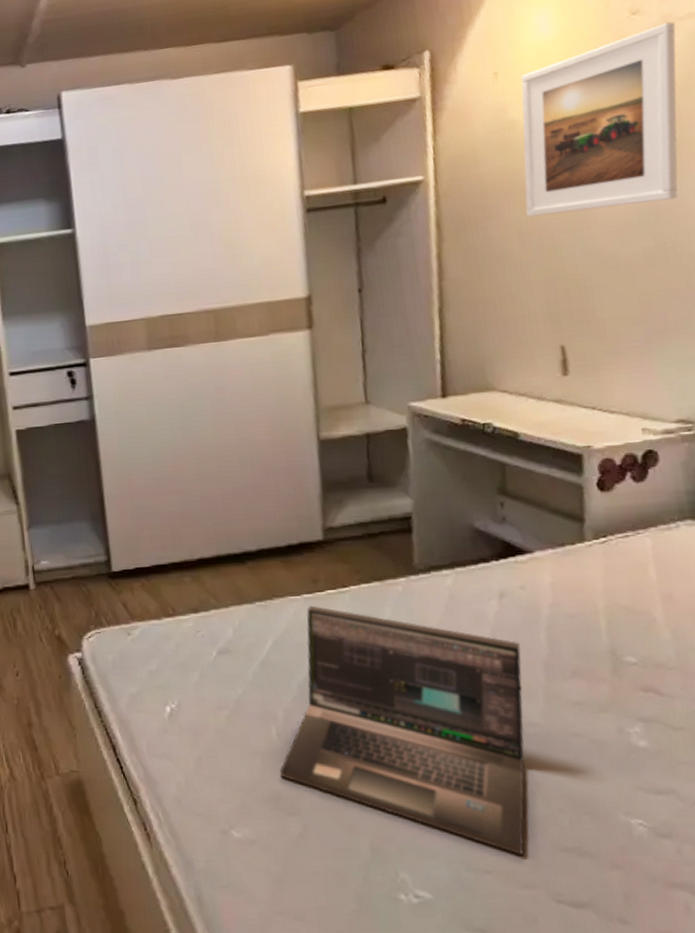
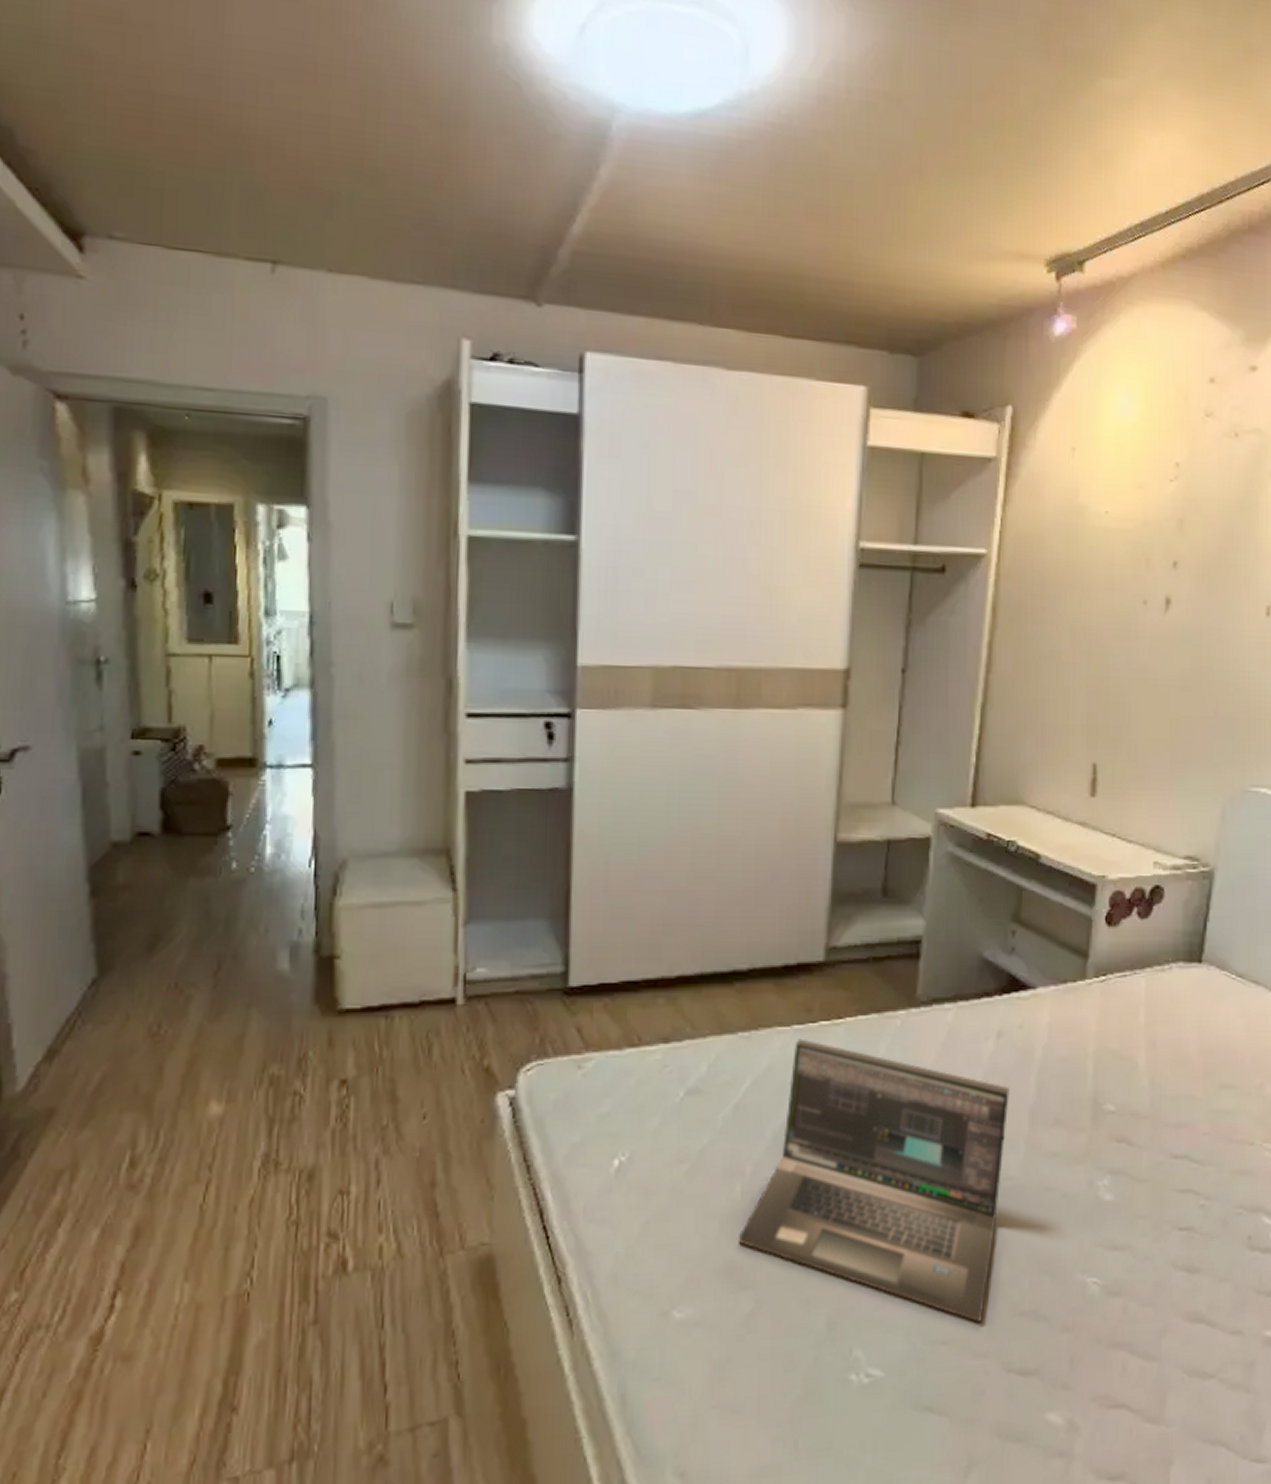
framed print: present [521,22,678,217] -> none [1081,433,1241,622]

